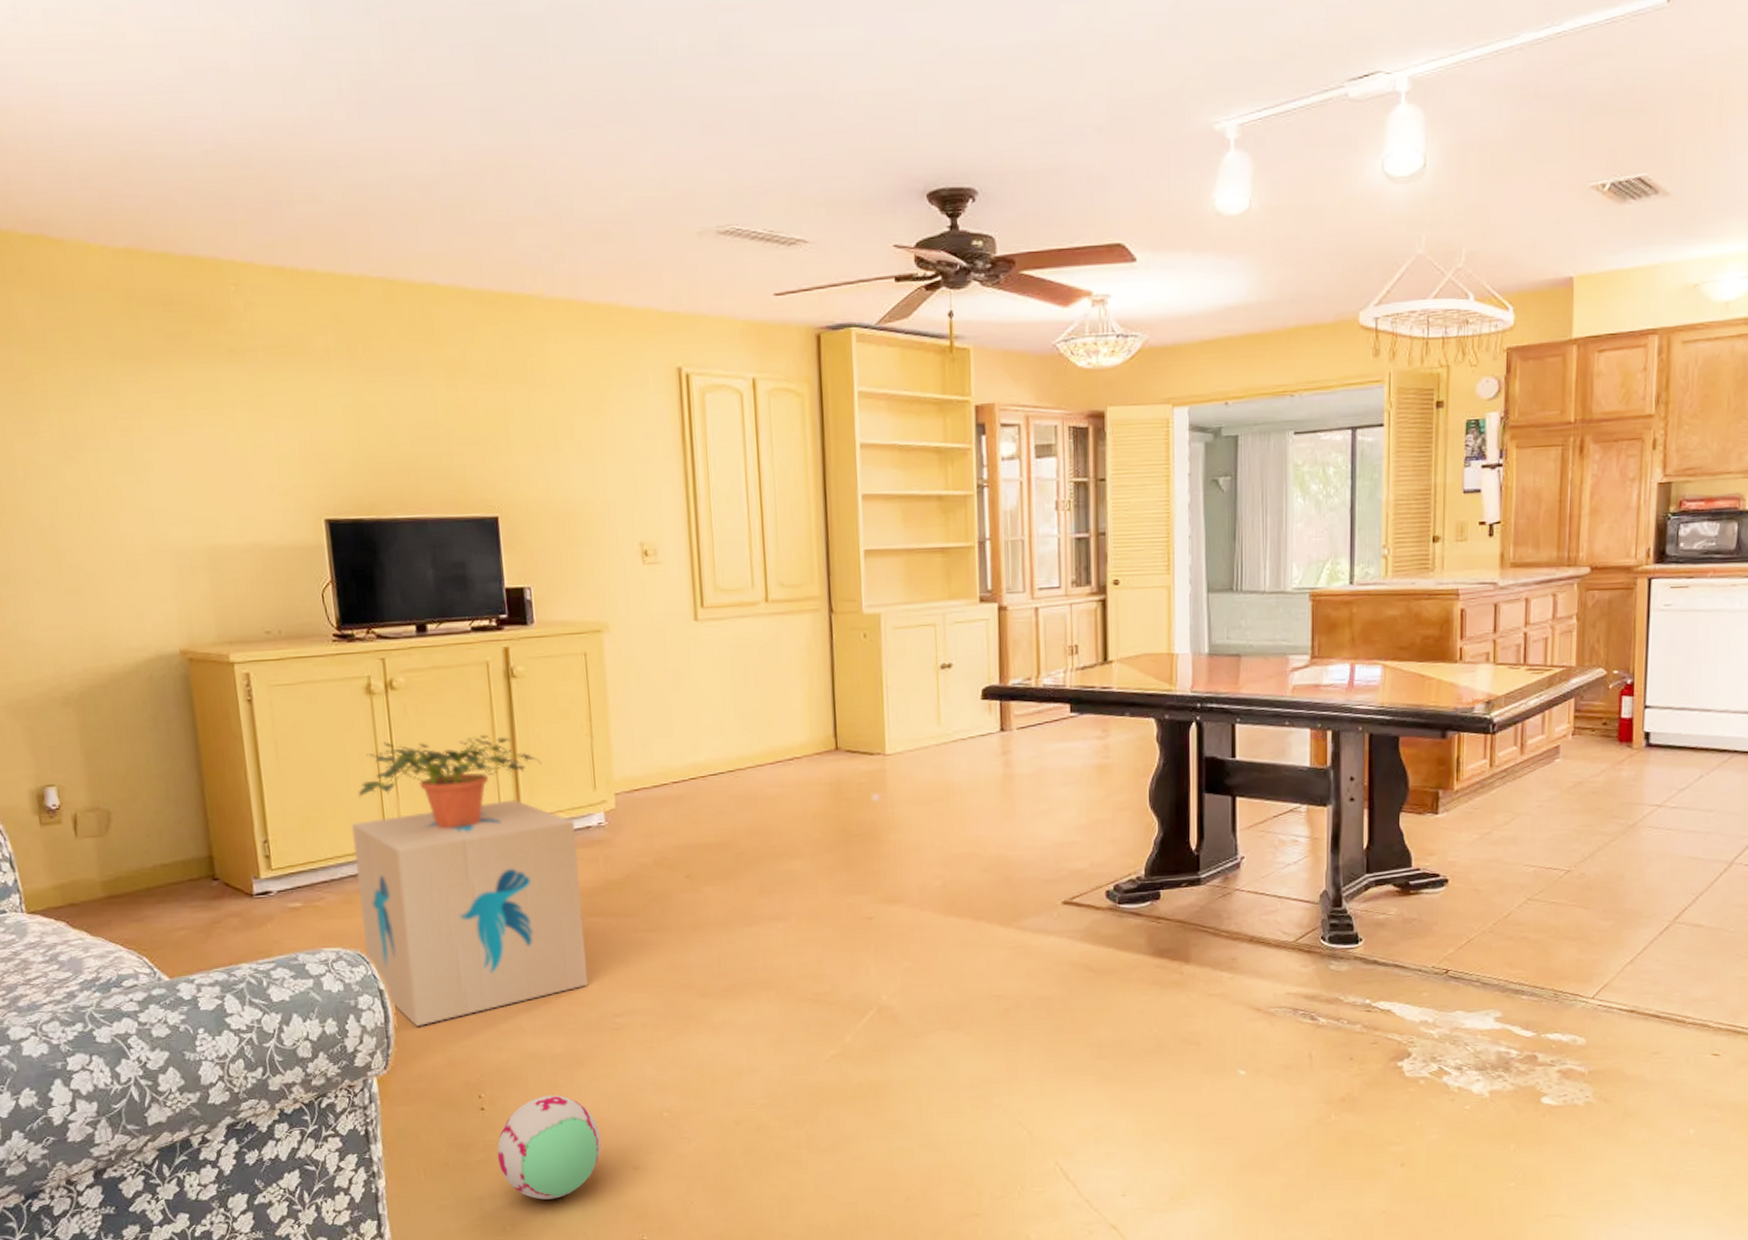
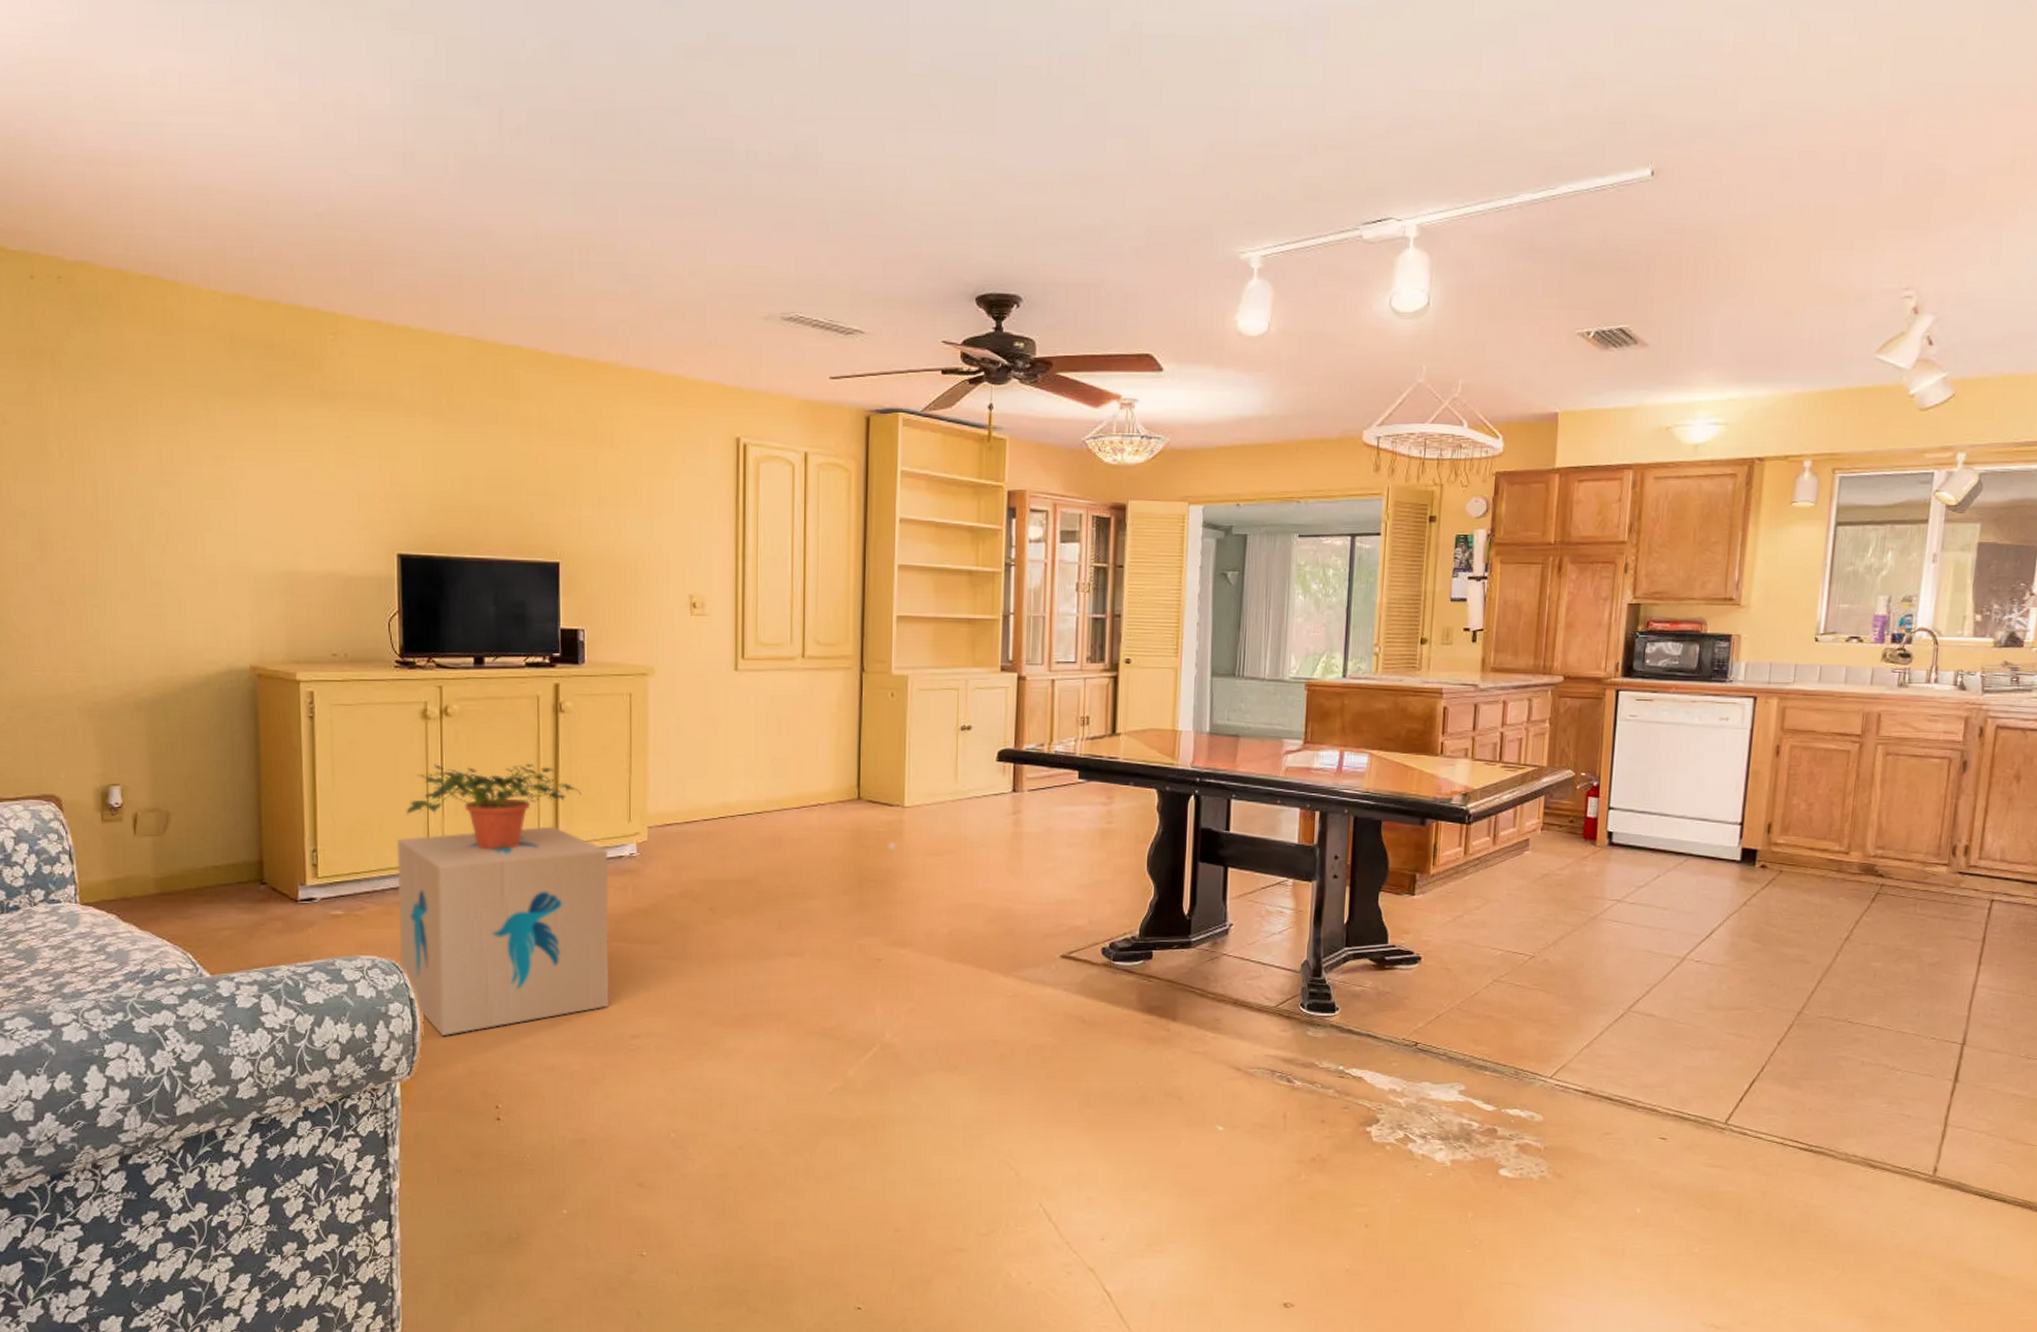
decorative ball: present [497,1095,601,1200] -> none [509,1110,609,1210]

